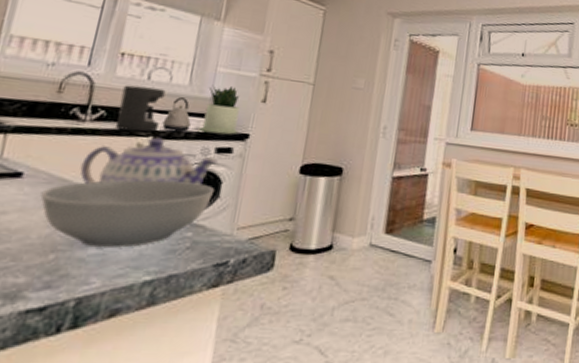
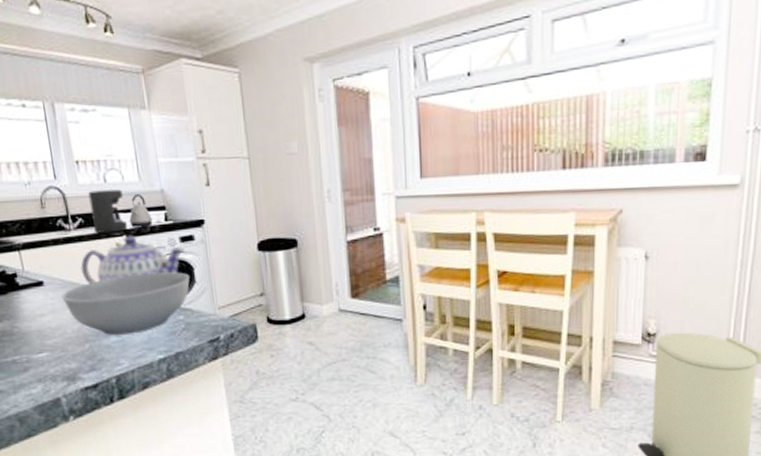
planter: present [198,85,240,136] -> none [157,174,194,226]

